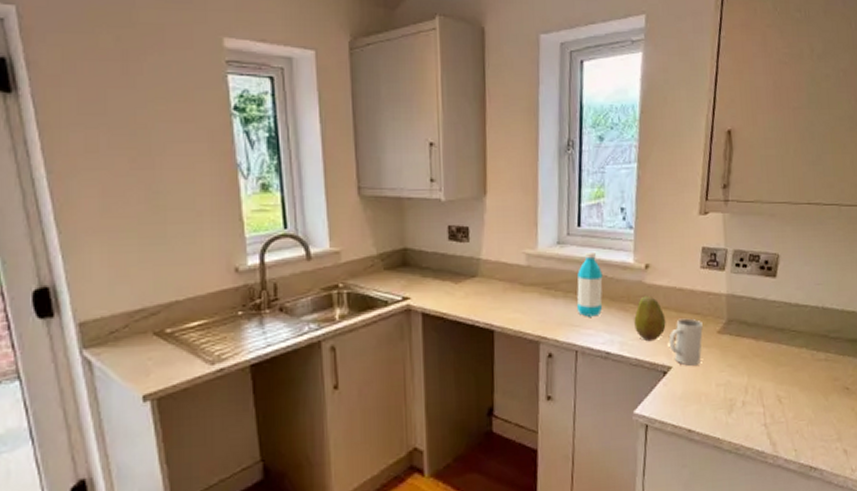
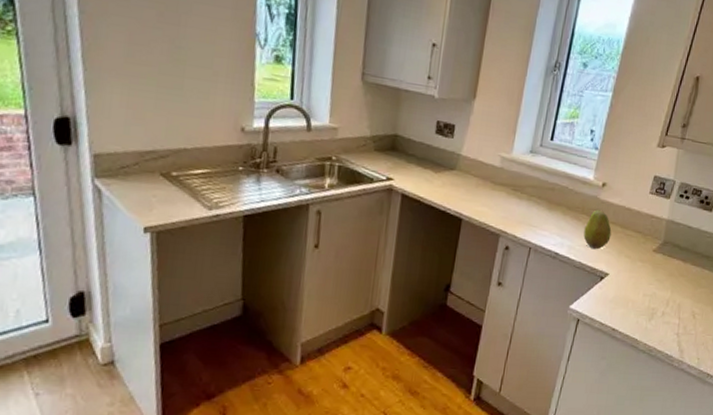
water bottle: present [576,251,603,317] -> none [536,163,565,221]
mug: present [668,318,703,366] -> none [610,234,642,276]

